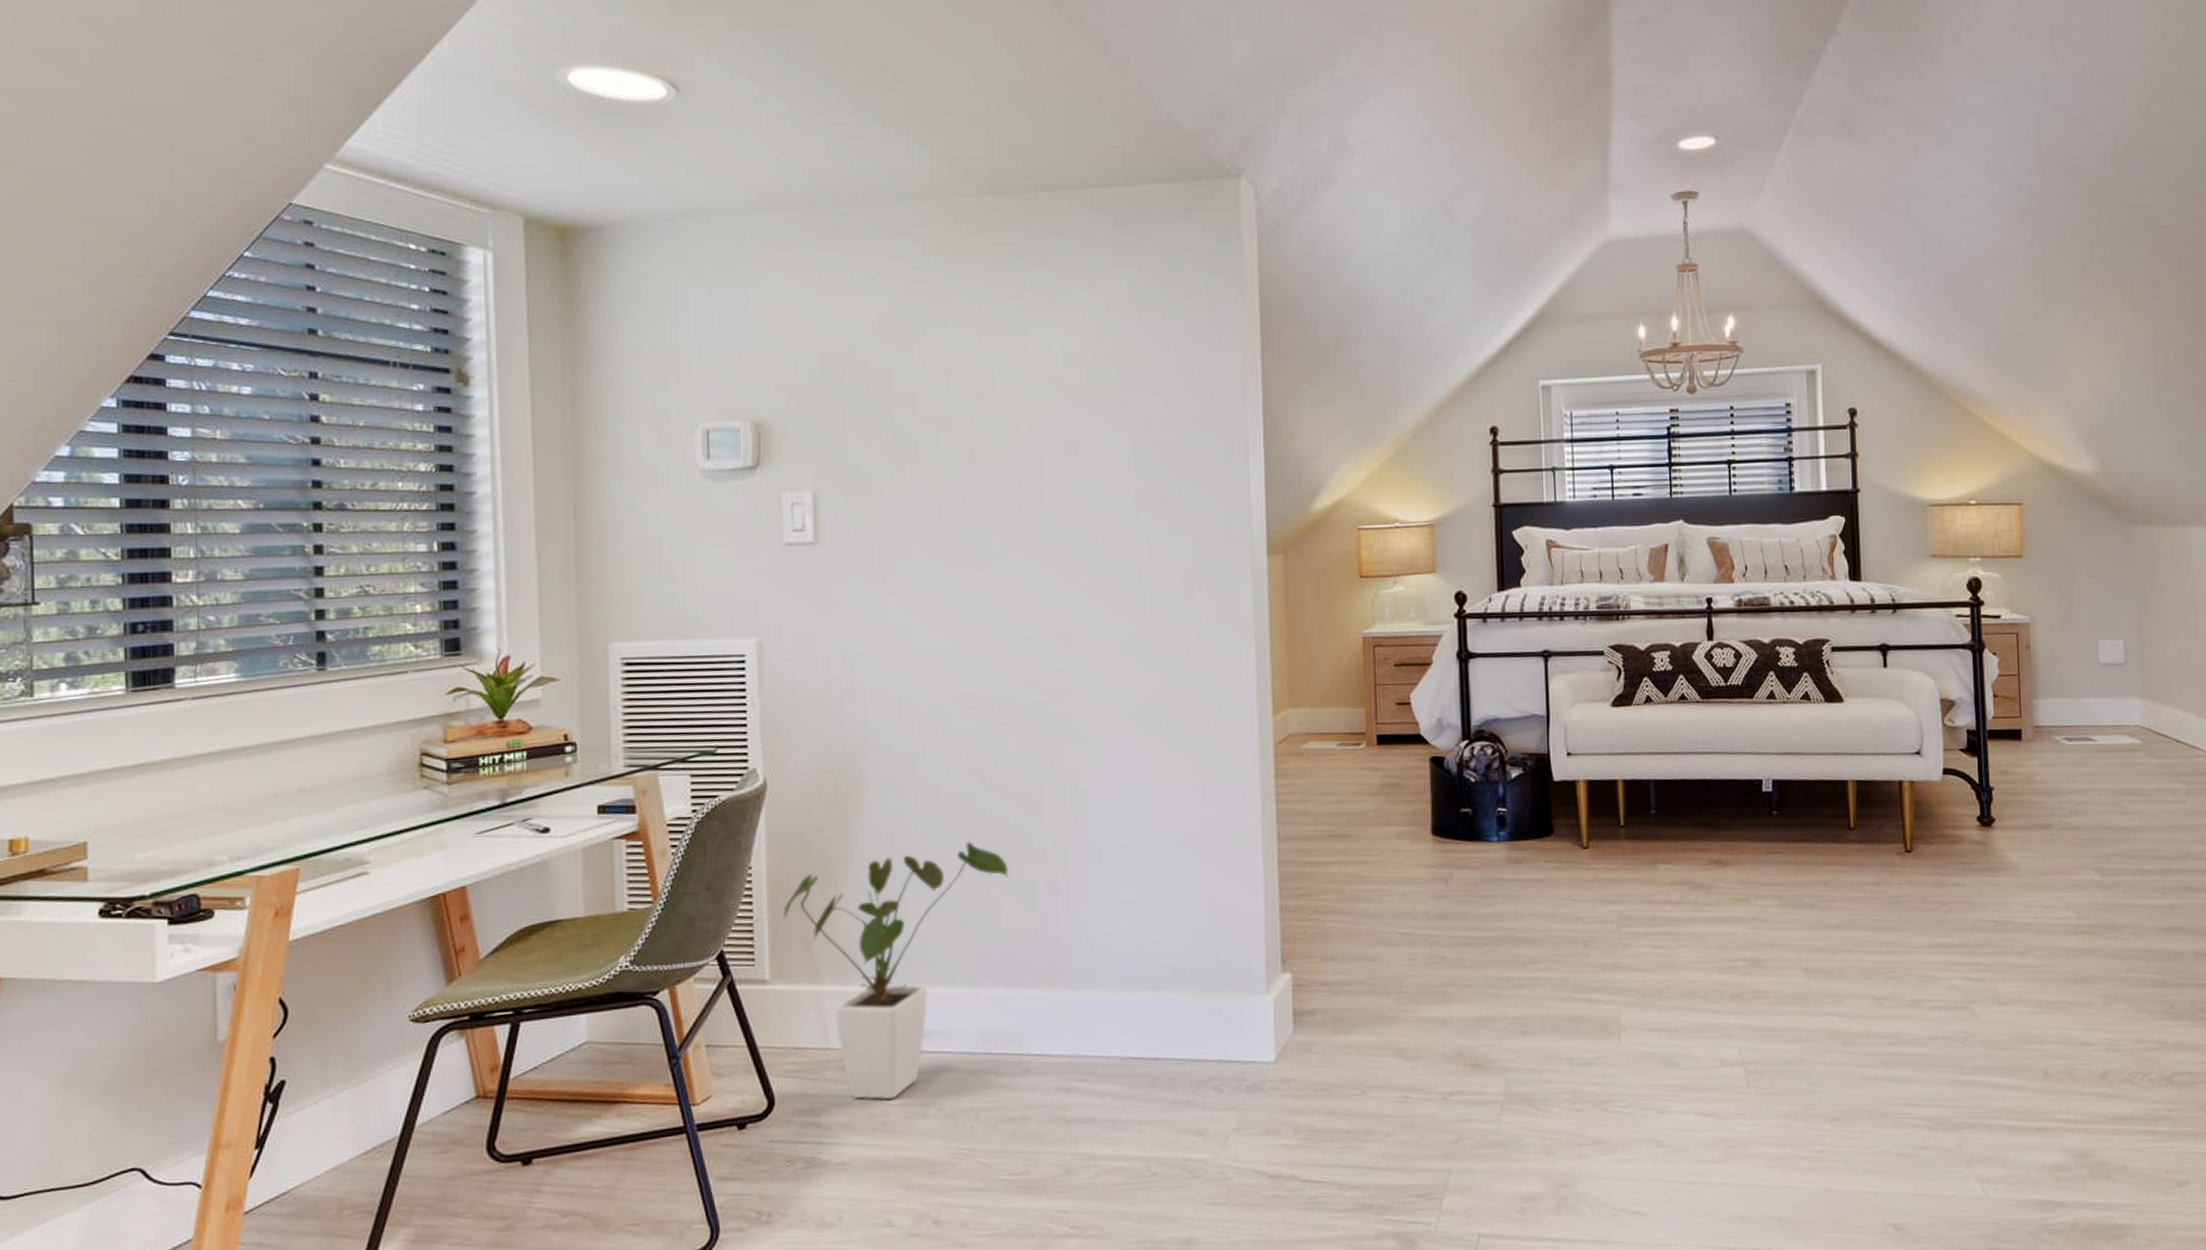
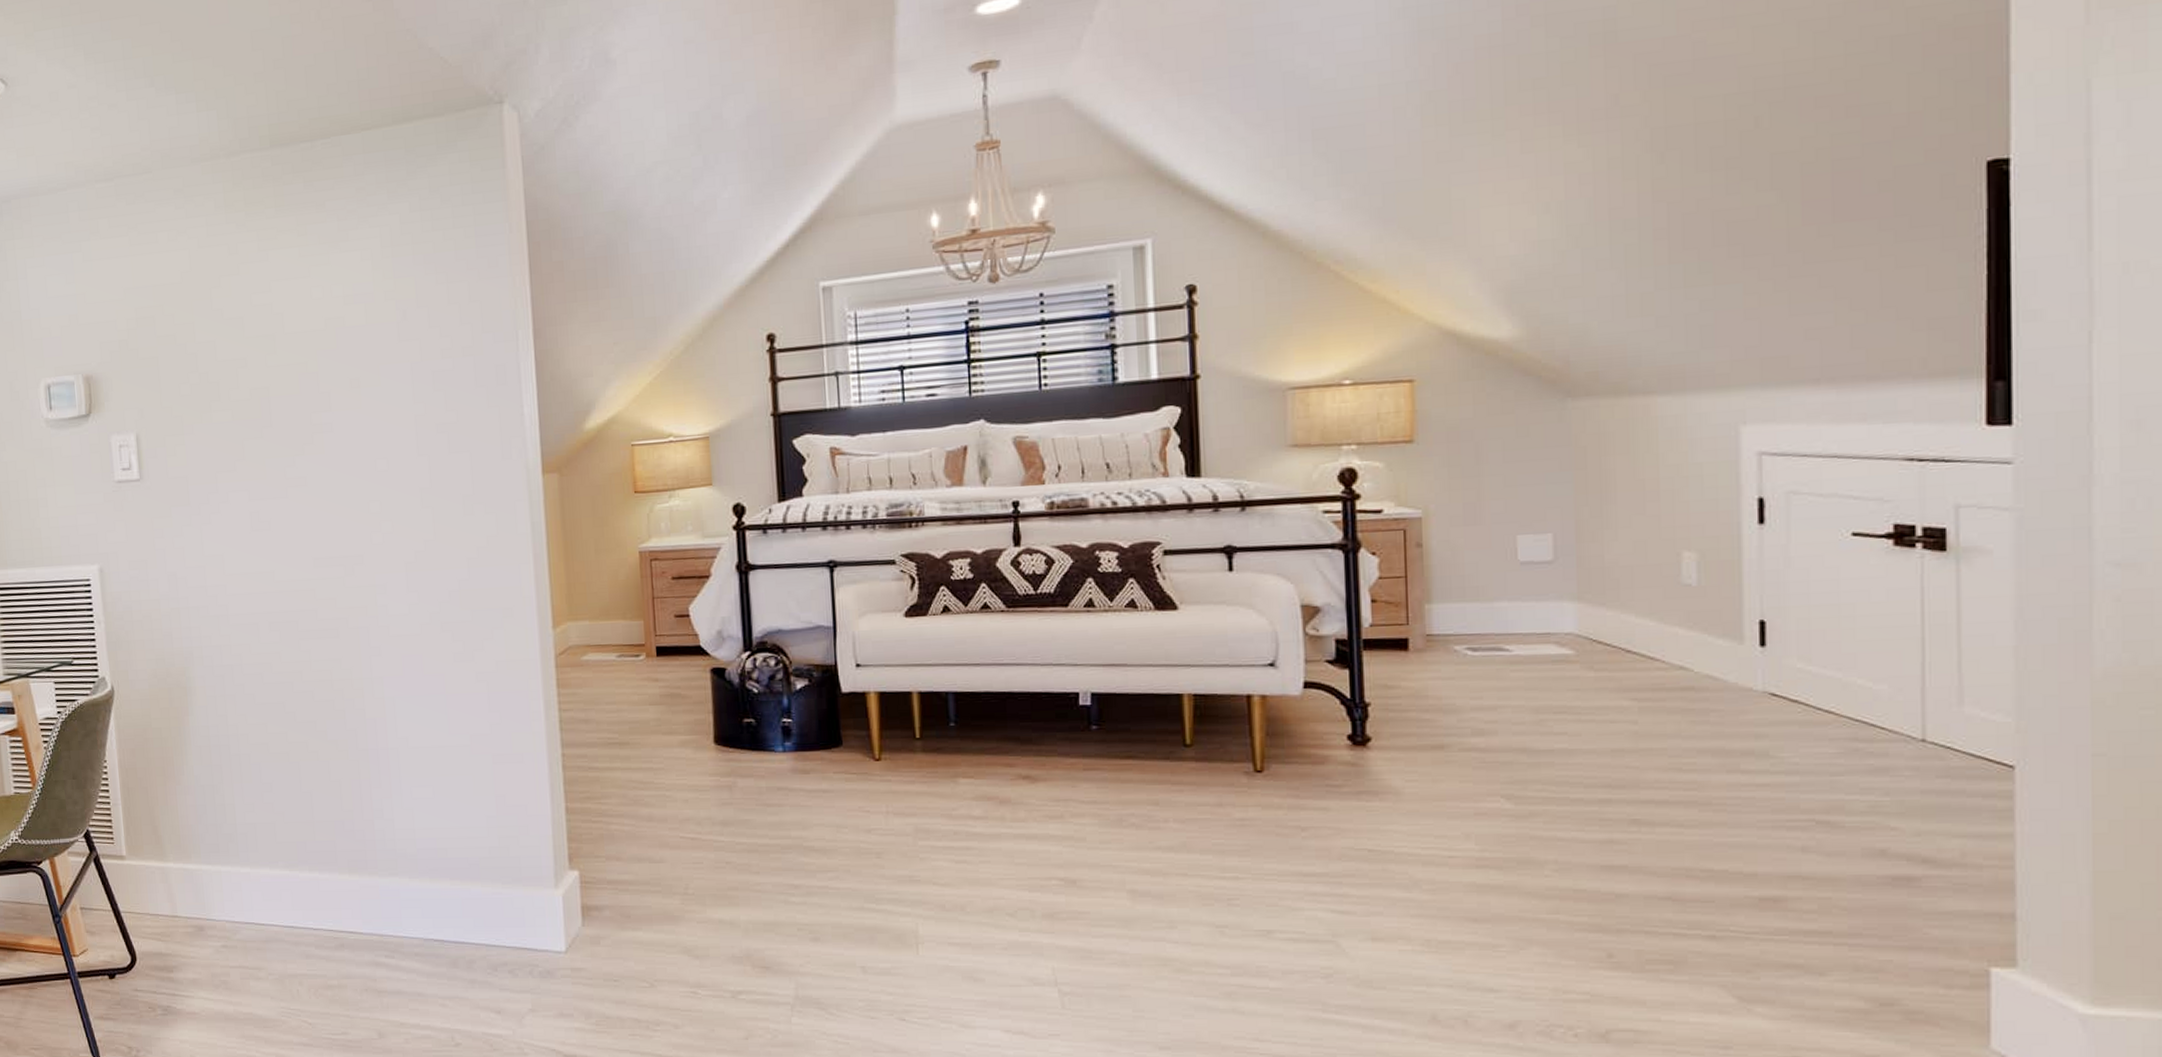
house plant: present [782,841,1009,1099] -> none [133,742,318,962]

